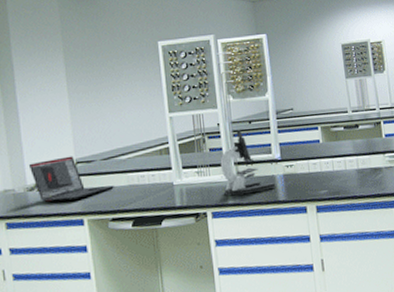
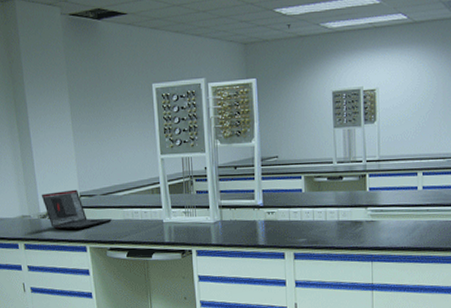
microscope: present [220,130,276,196] -> none [206,175,257,237]

